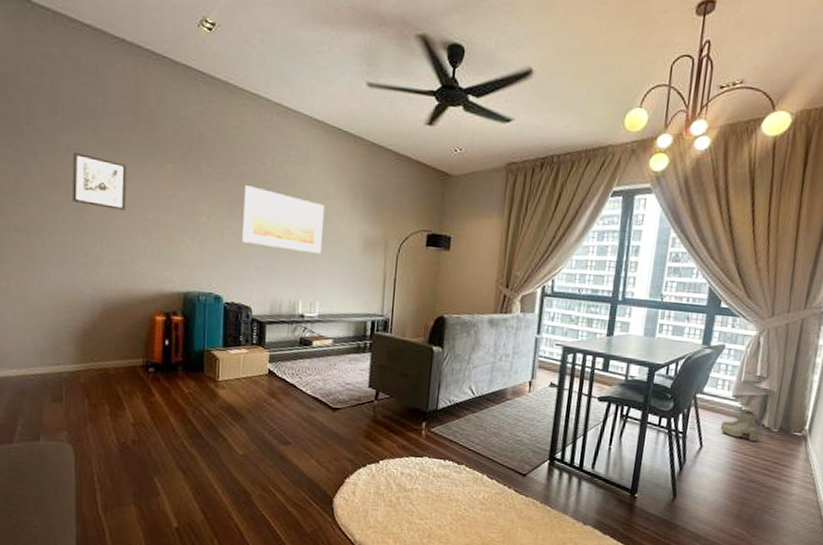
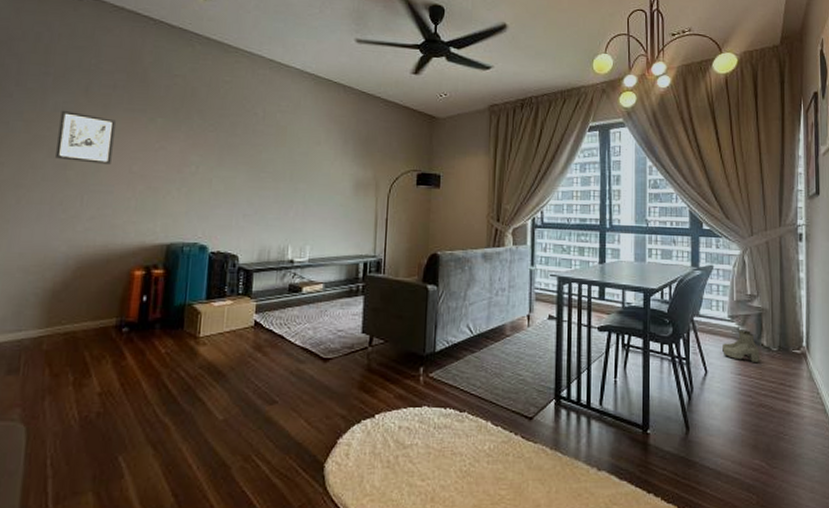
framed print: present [242,185,325,255] -> none [231,135,316,198]

